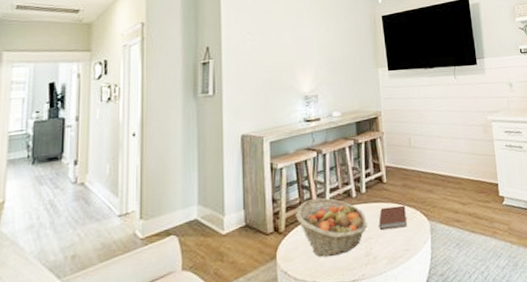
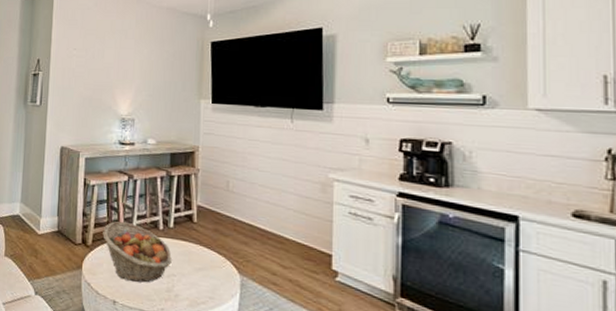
book: present [379,205,407,230] -> none [184,247,215,274]

